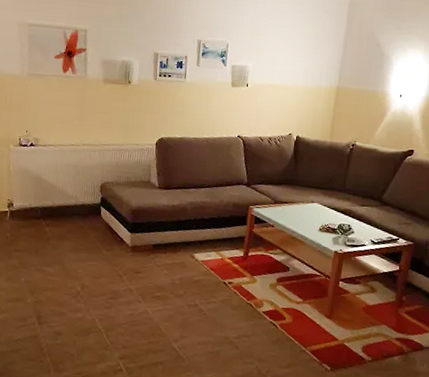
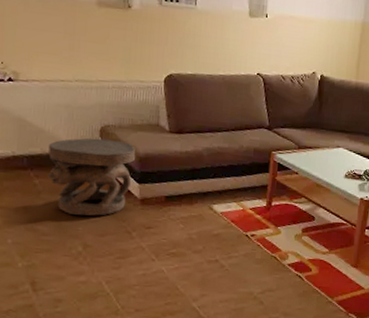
carved stool: none [55,193,129,261] -> present [46,138,136,216]

